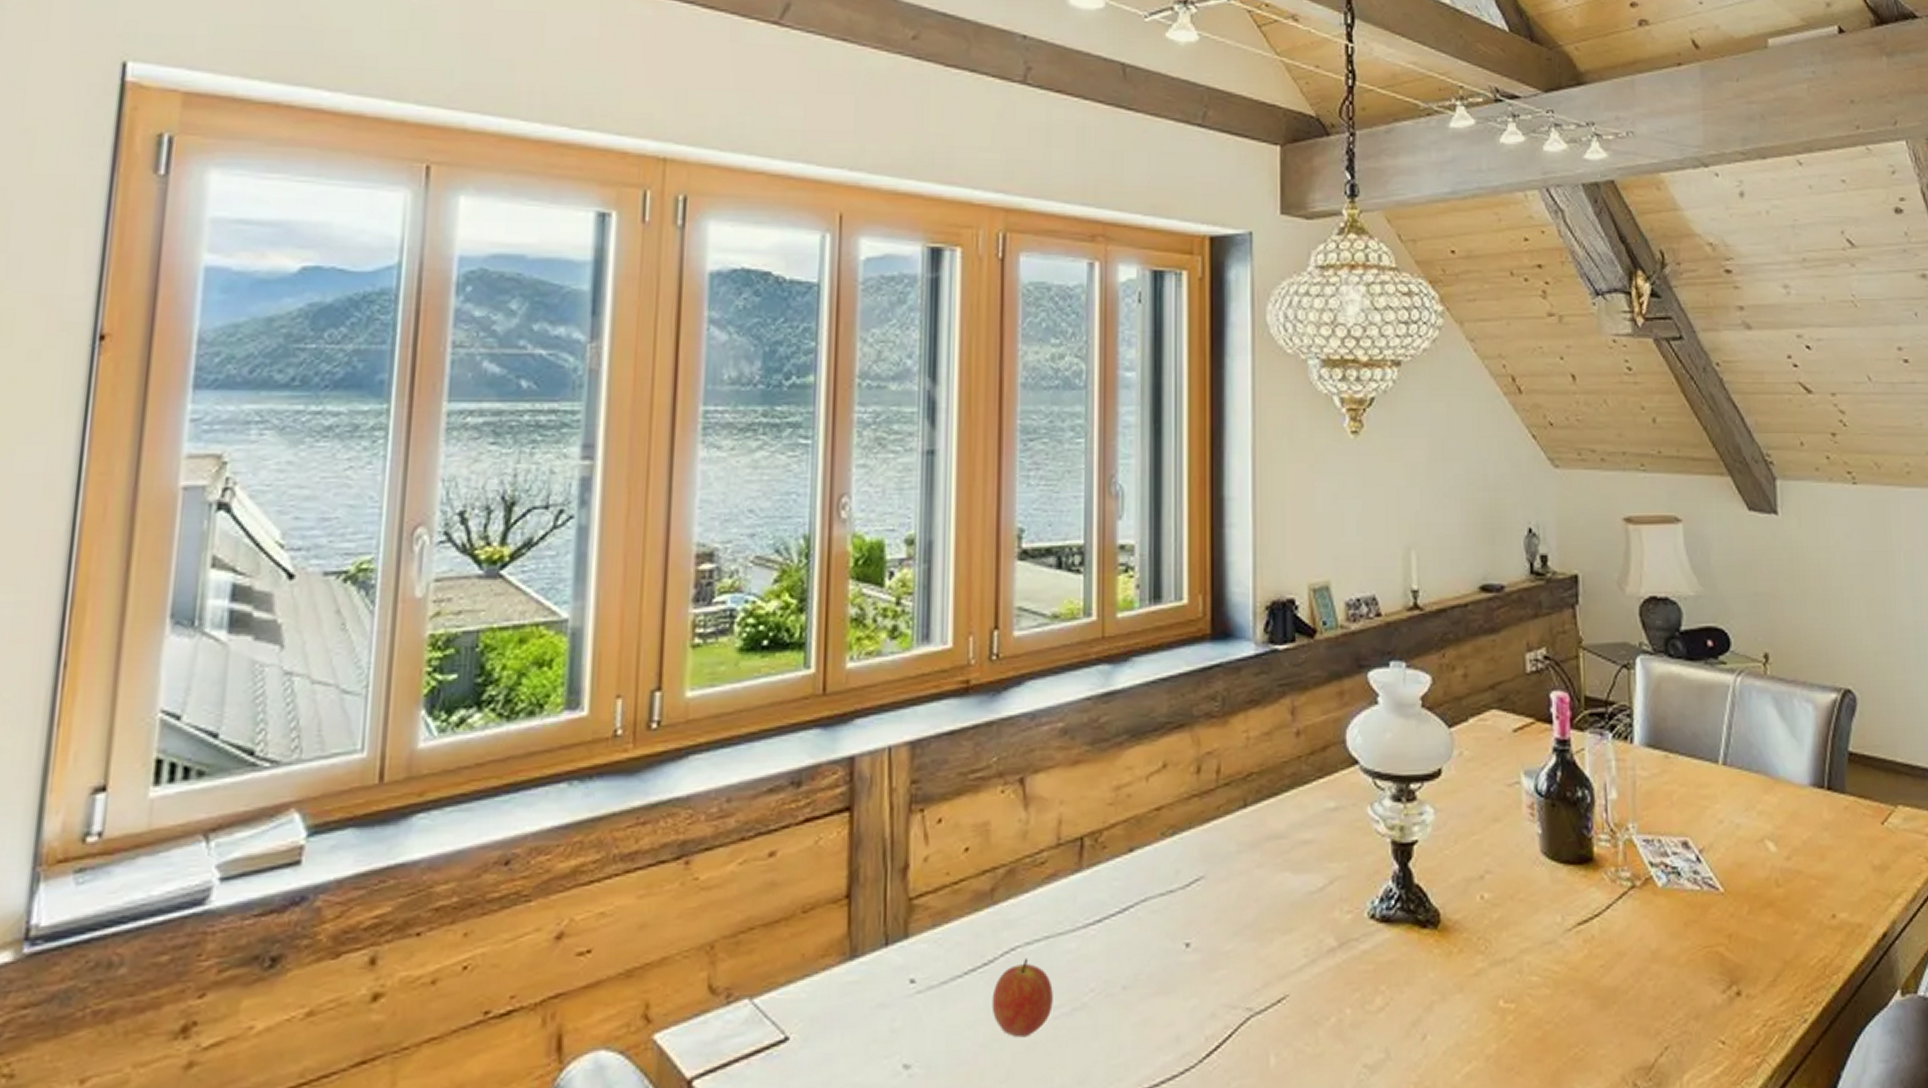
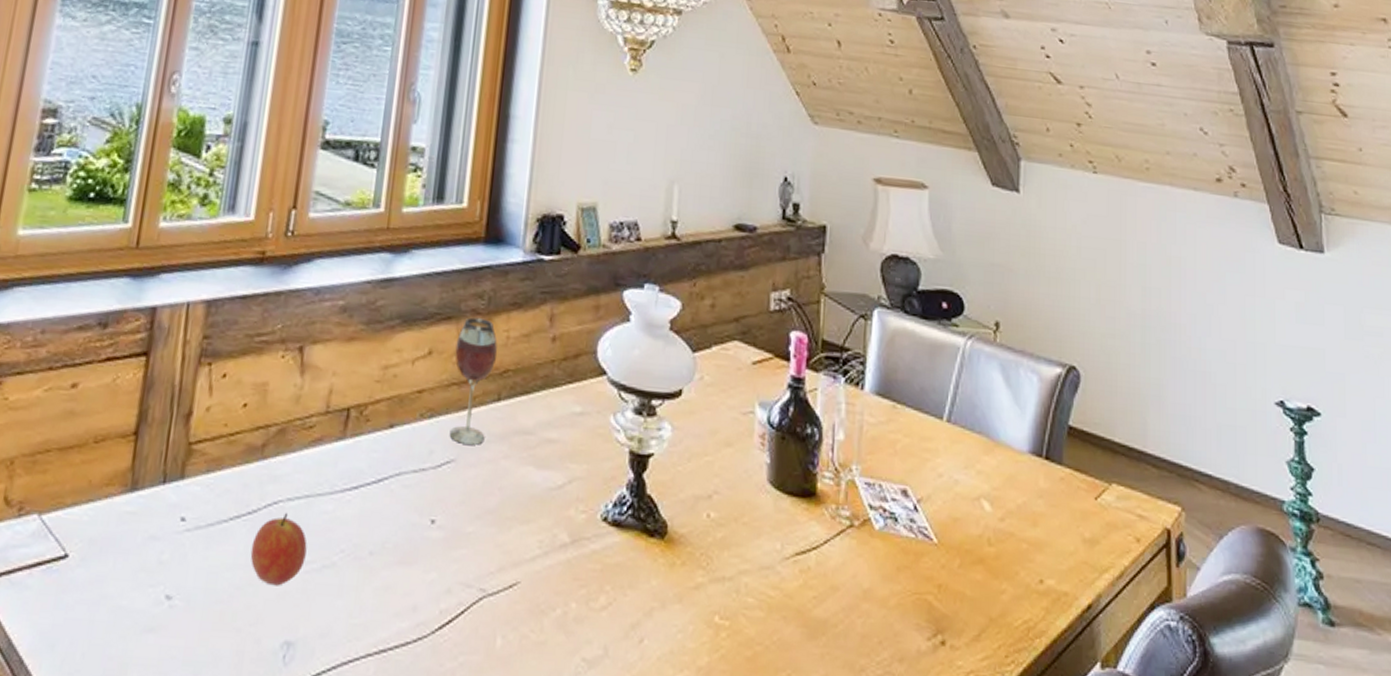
wineglass: none [1192,721,1237,858] -> present [449,317,497,445]

